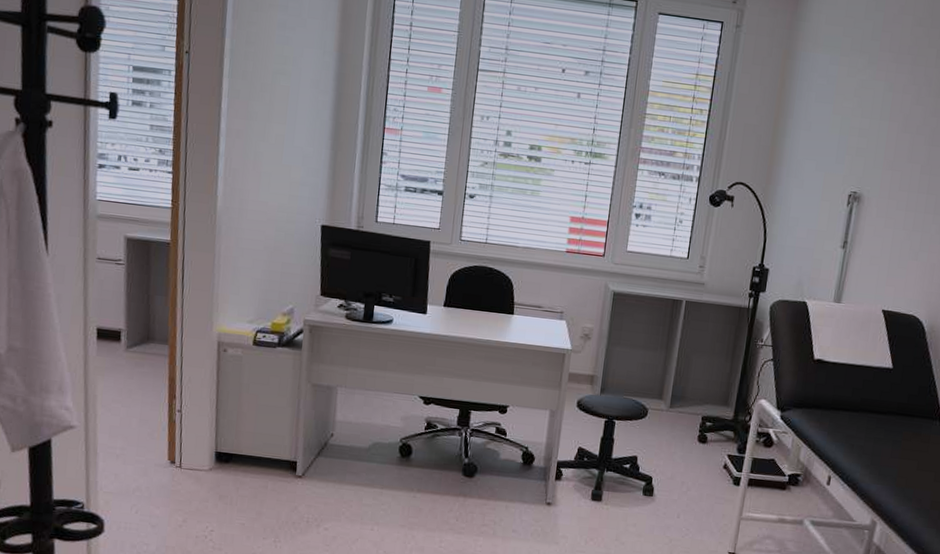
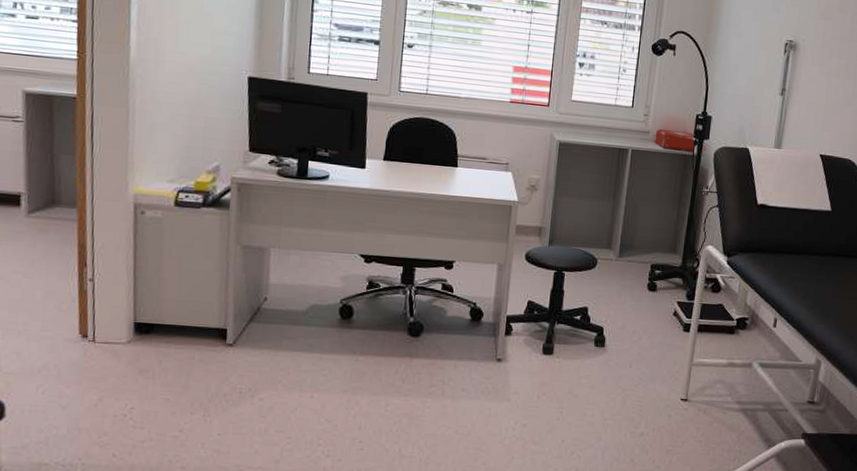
first aid kit: none [709,280,752,306] -> present [654,128,696,153]

